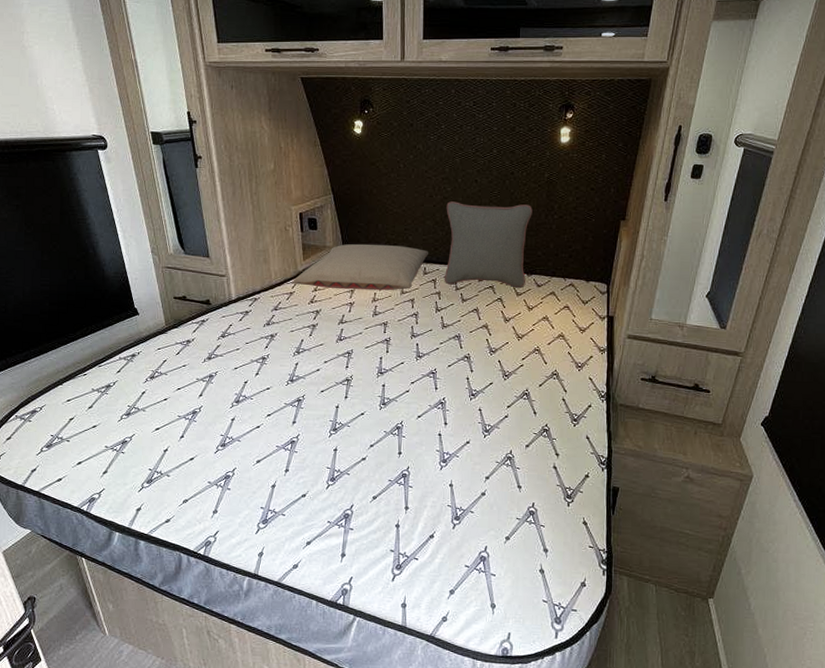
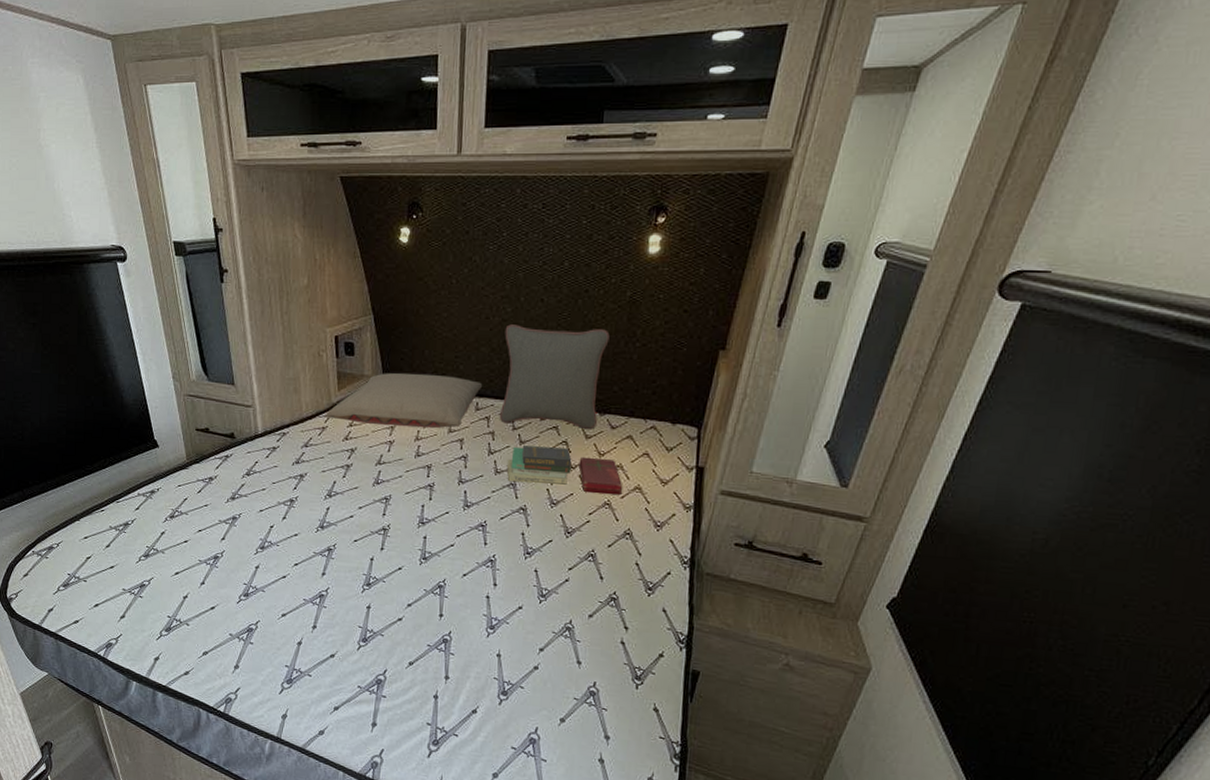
books: none [452,303,506,335] -> present [506,445,572,485]
book: none [512,311,549,343] -> present [578,456,623,496]

